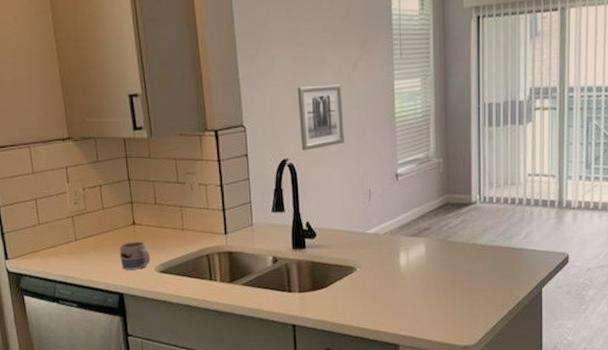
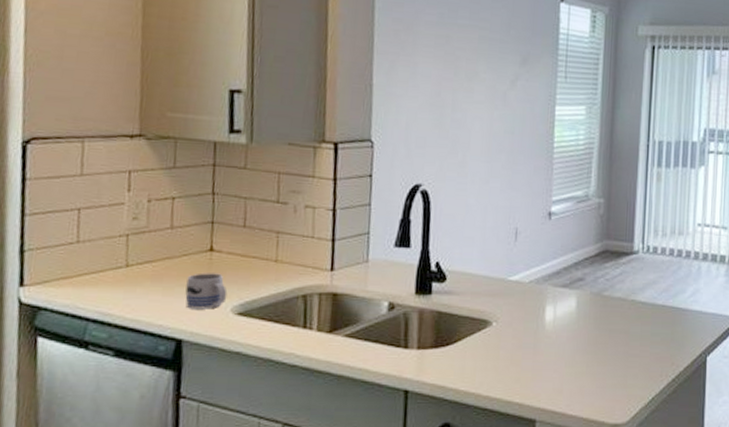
wall art: present [297,85,344,151] -> none [439,102,495,177]

